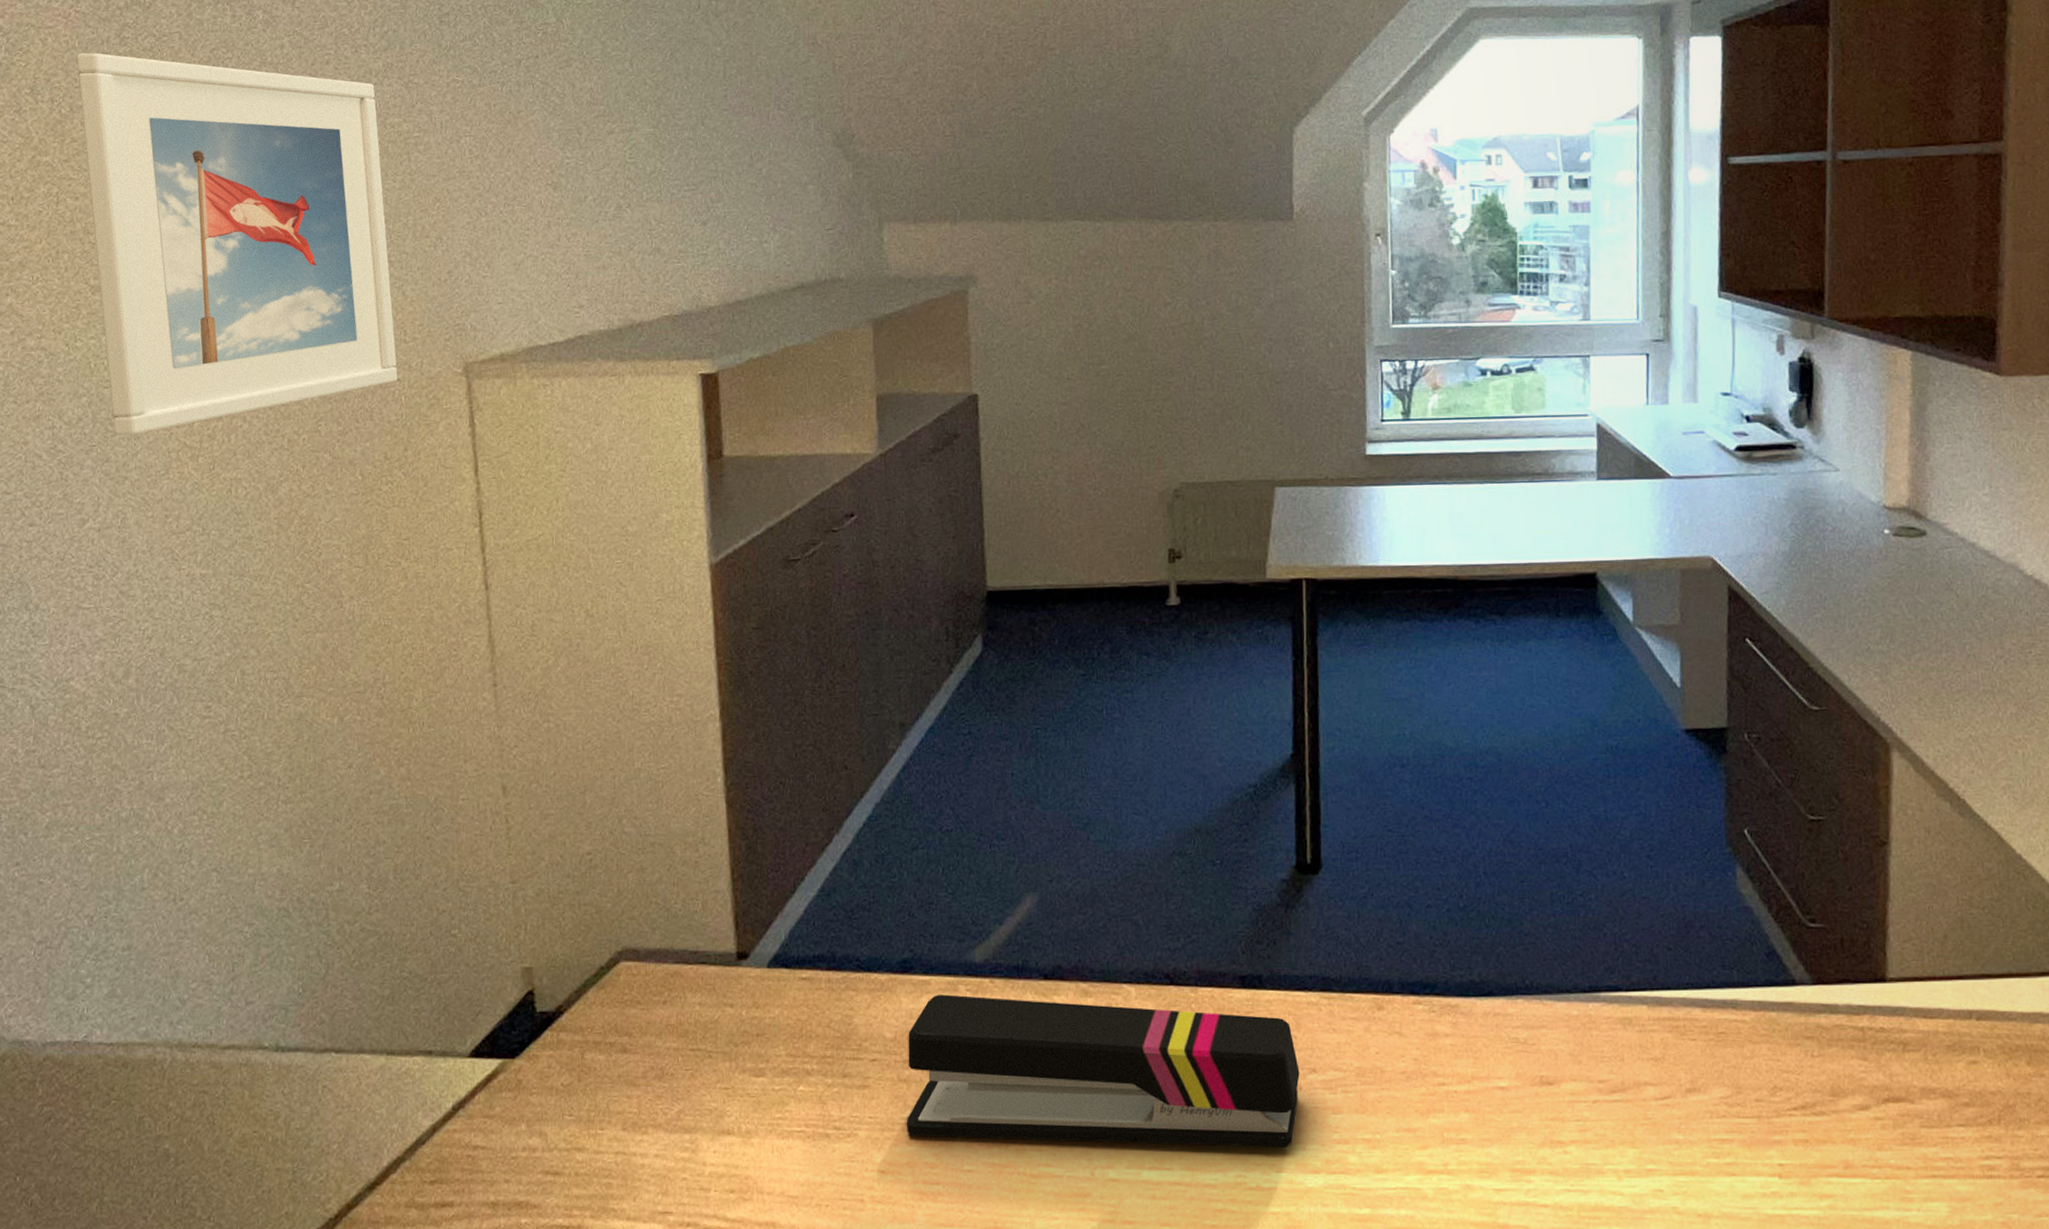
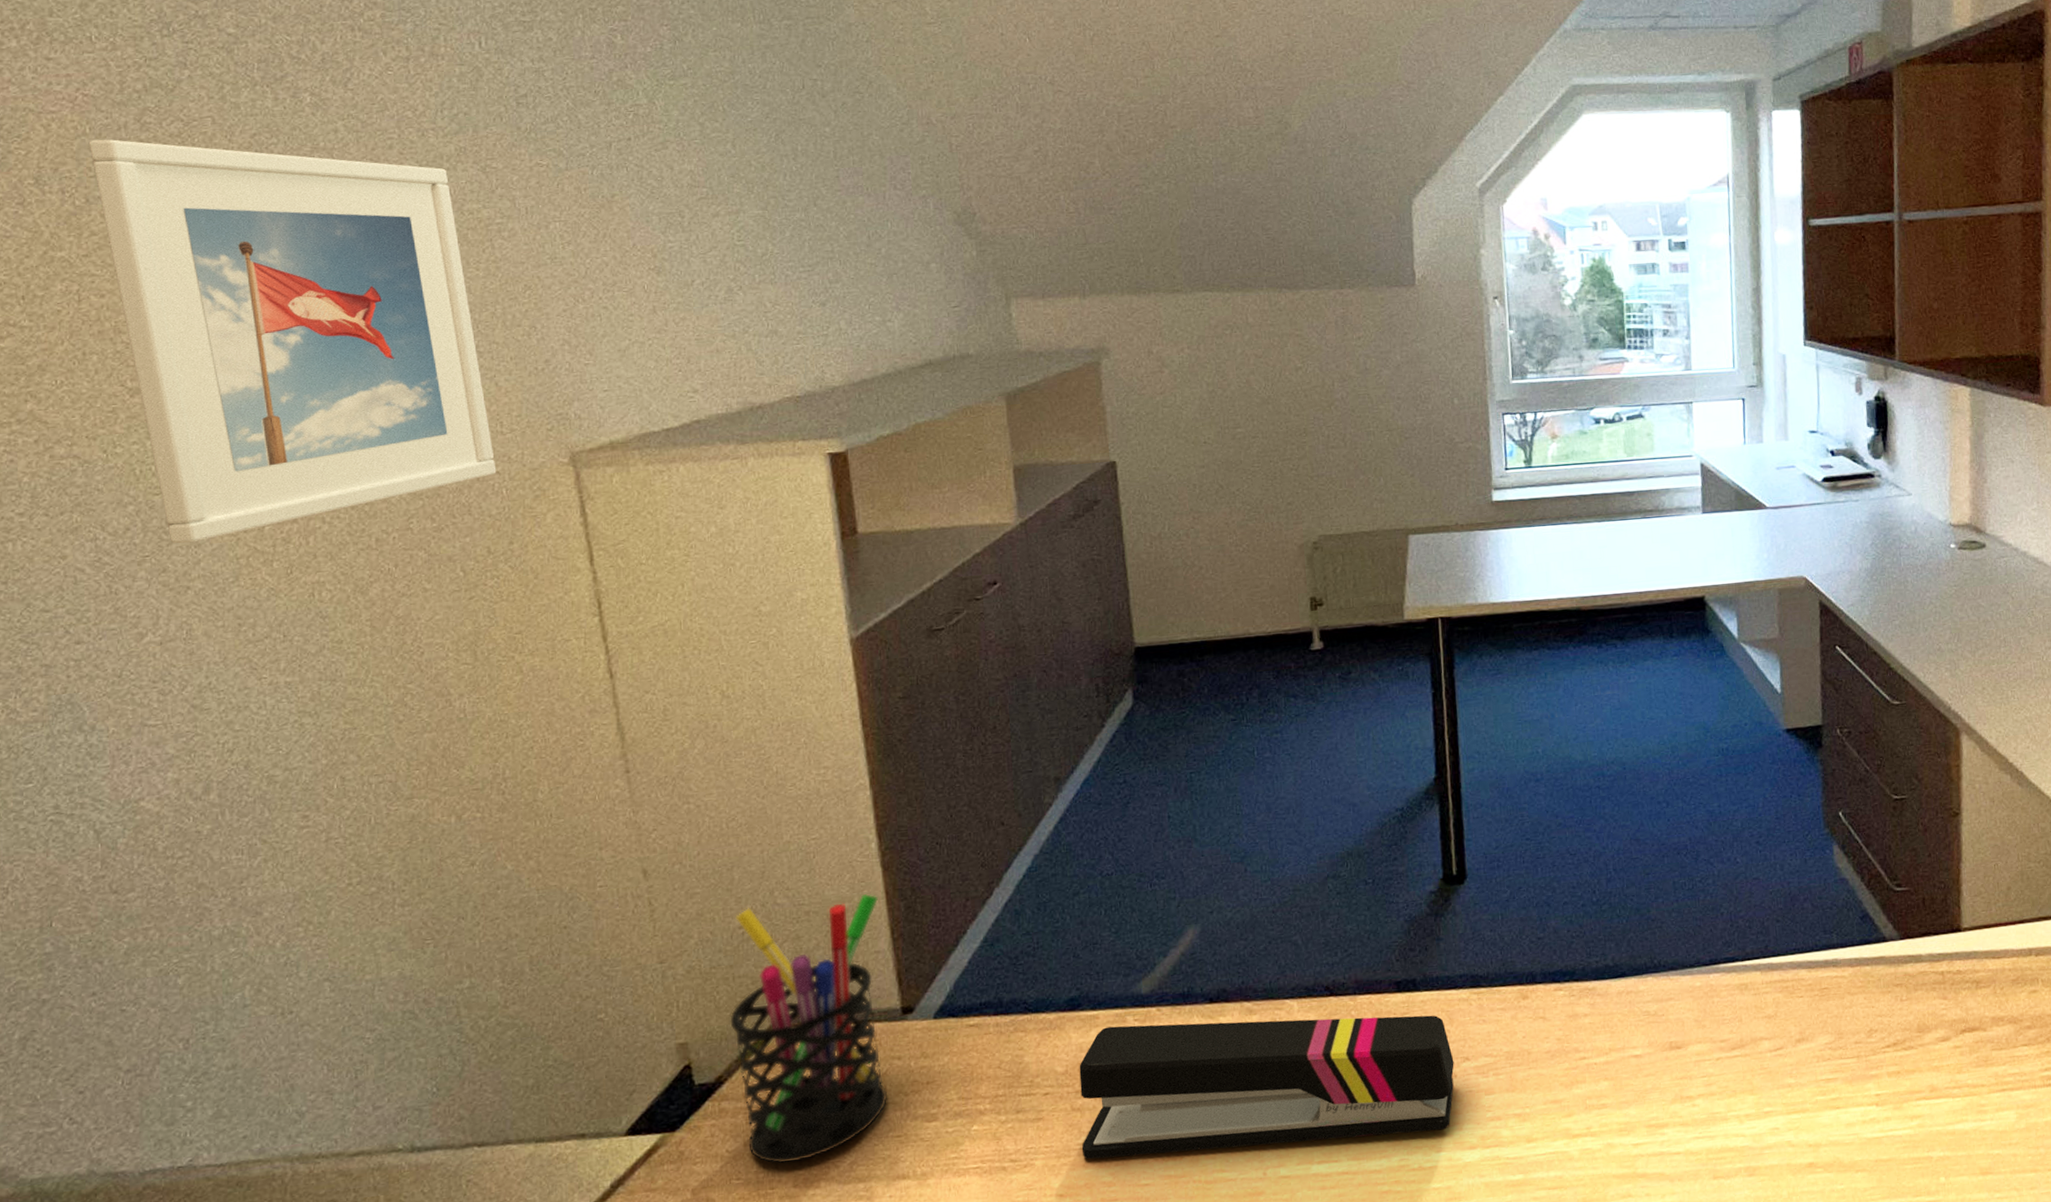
pen holder: none [573,830,722,1104] -> present [730,894,888,1164]

